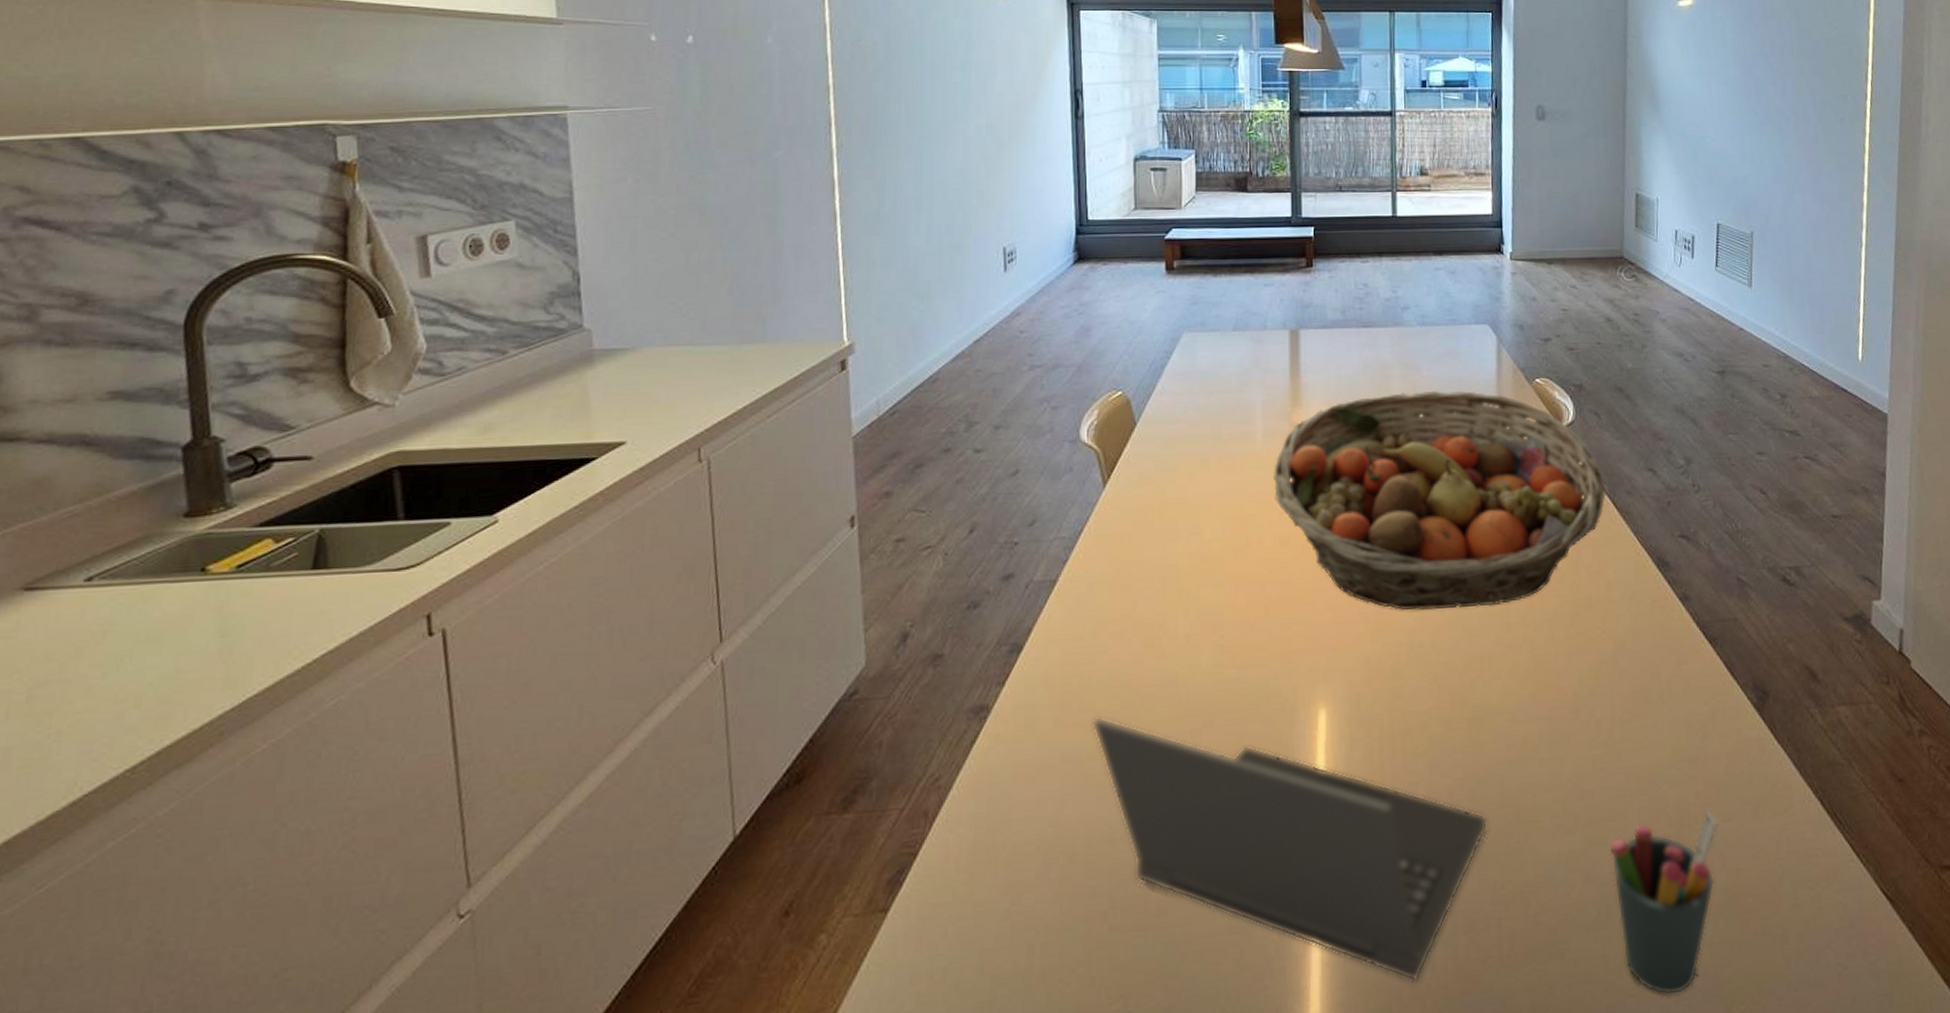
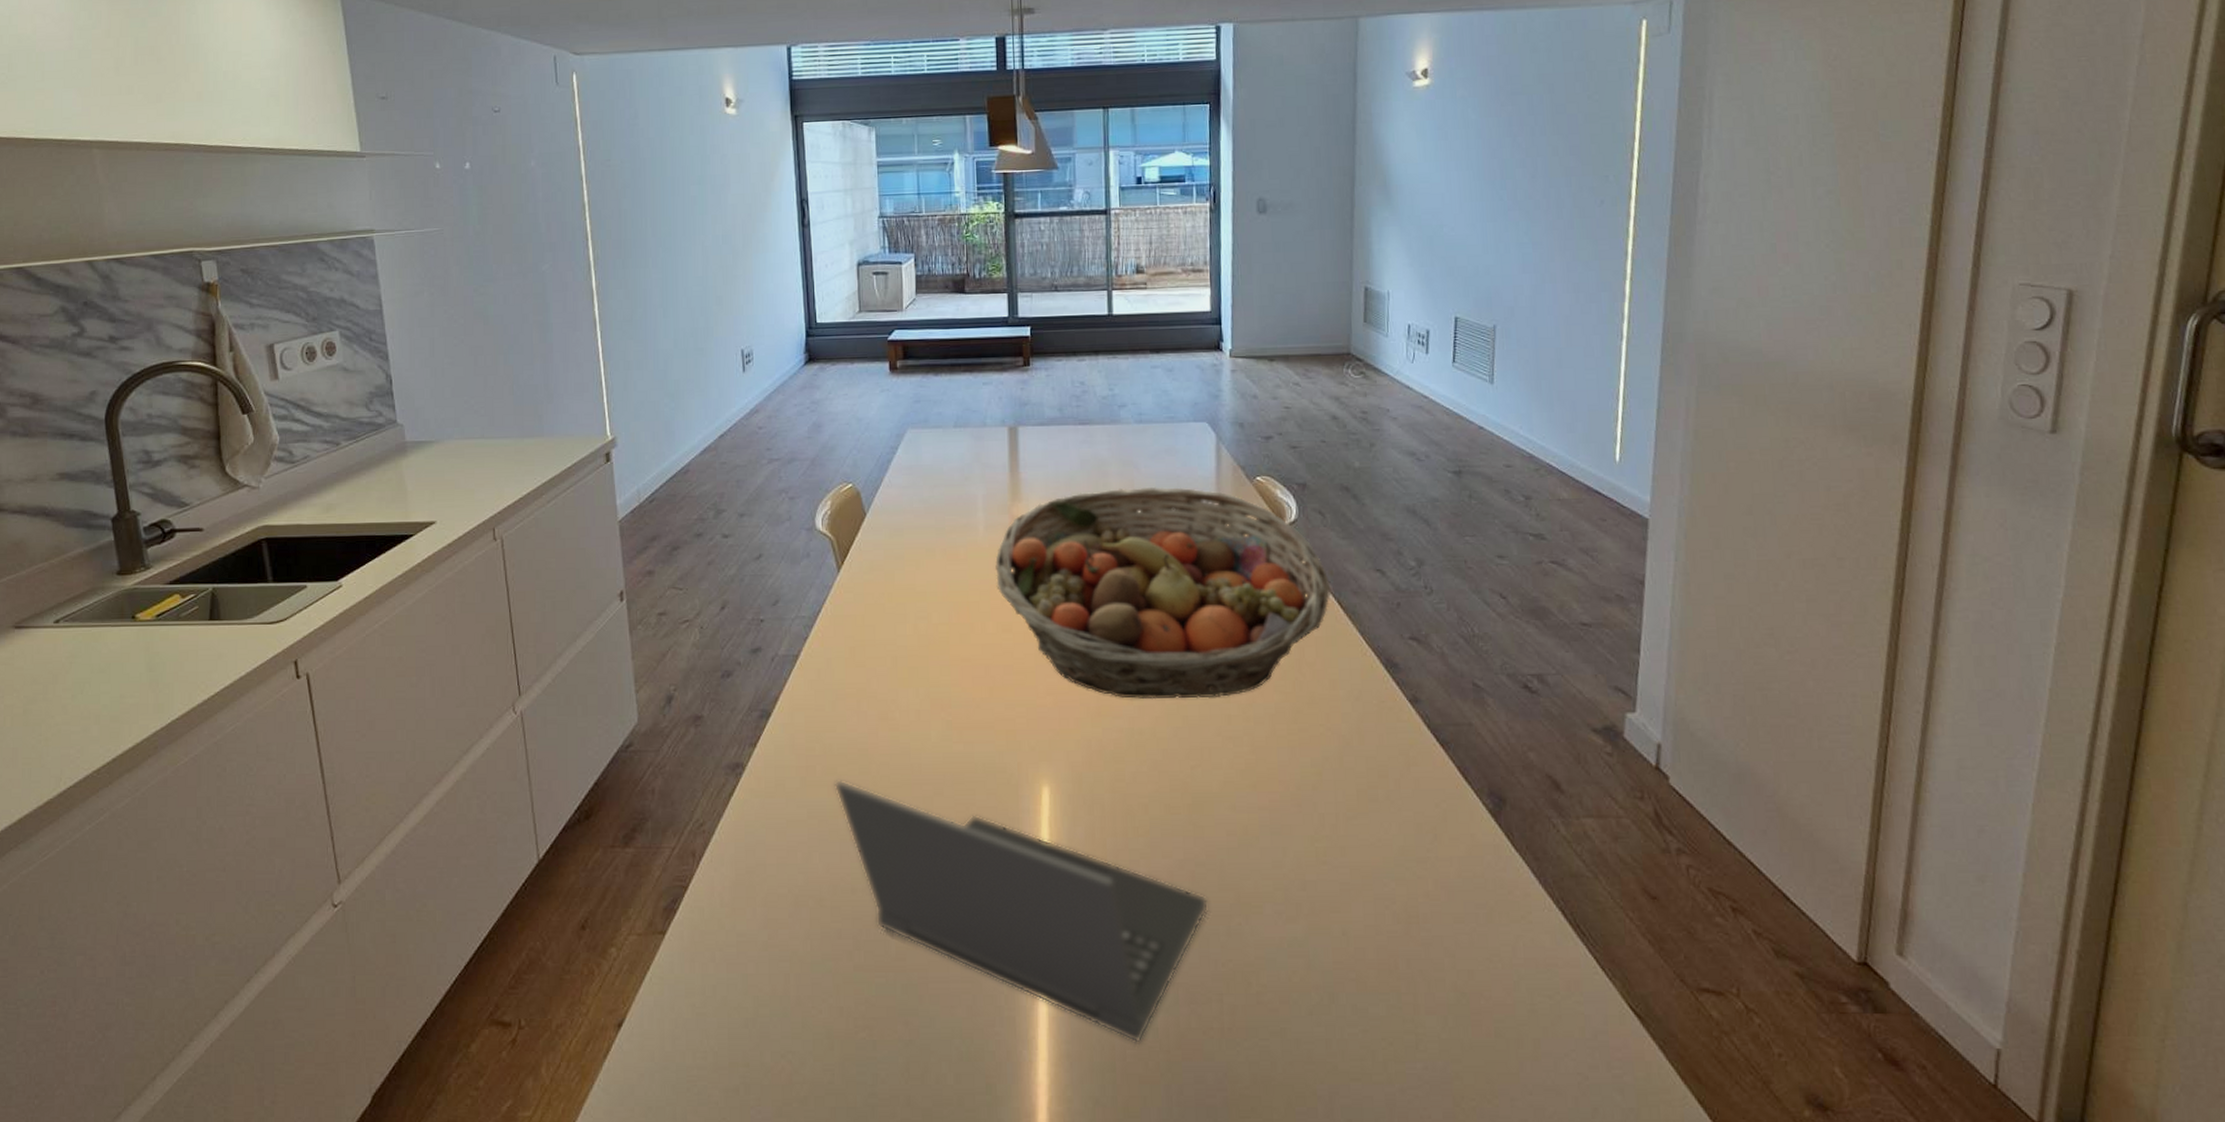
pen holder: present [1609,811,1719,996] -> none [1332,911,1449,1084]

